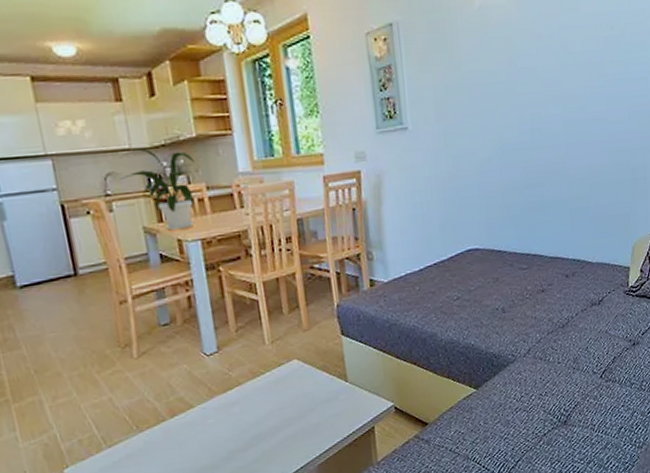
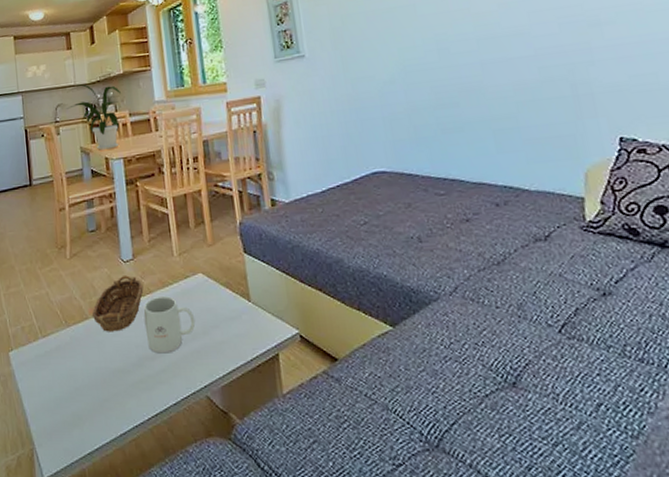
basket: none [170,369,232,432] -> present [92,275,144,332]
mug: none [232,386,291,445] -> present [143,296,196,354]

